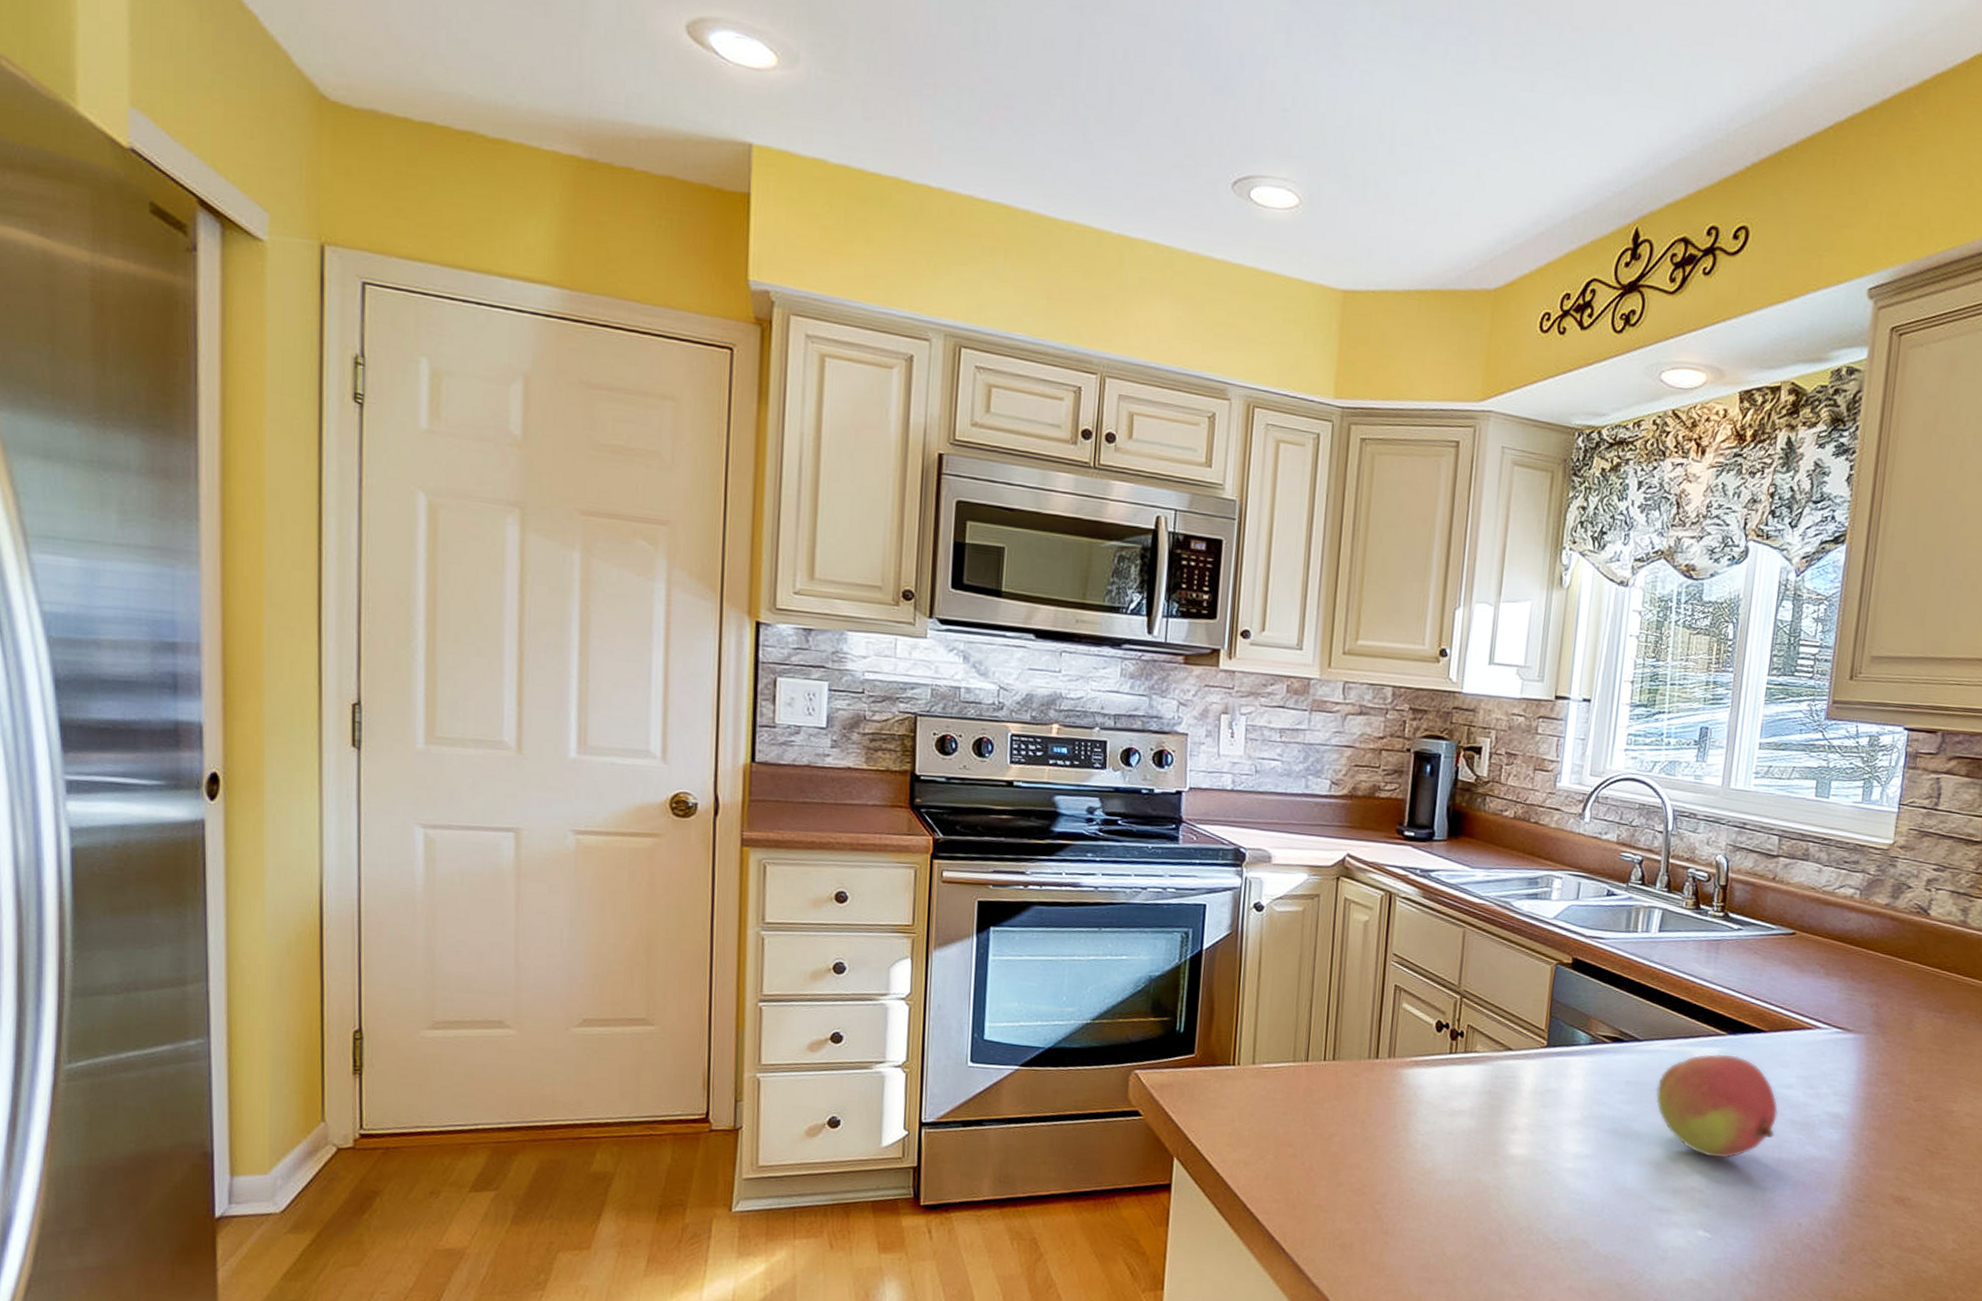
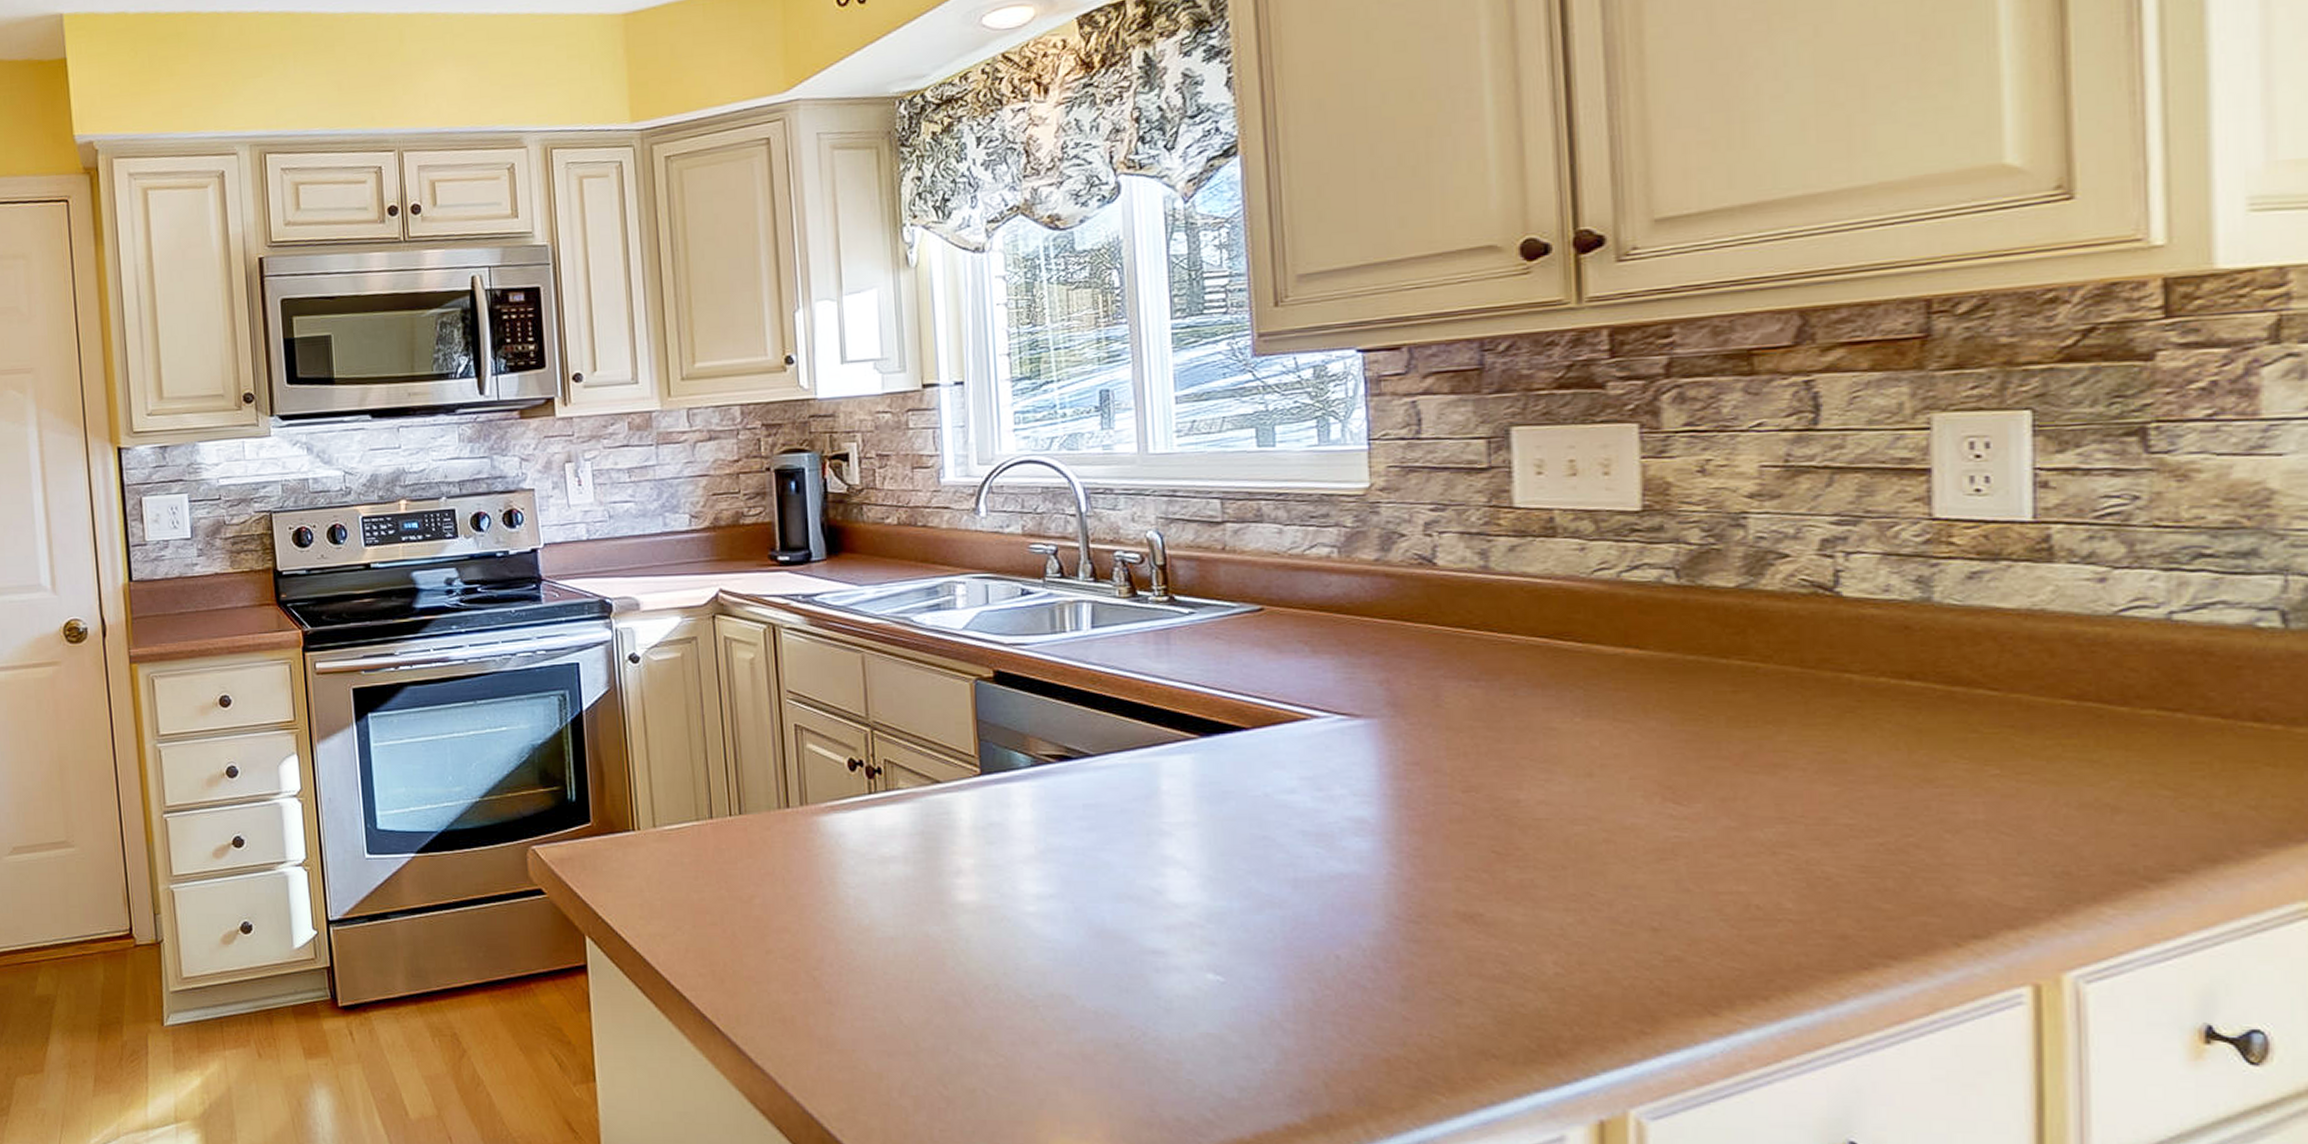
fruit: present [1655,1053,1778,1159] -> none [1122,760,1283,885]

